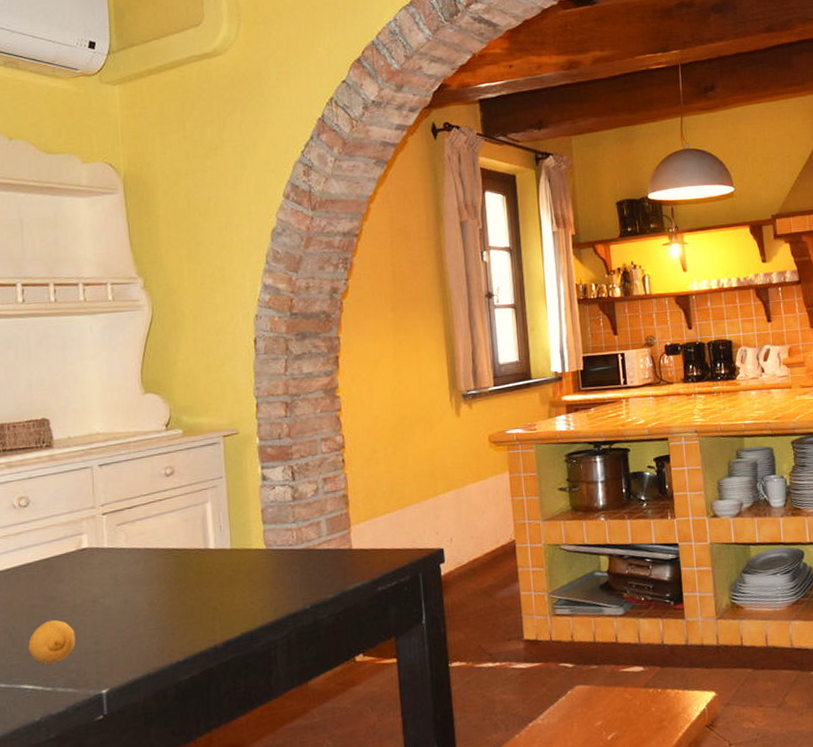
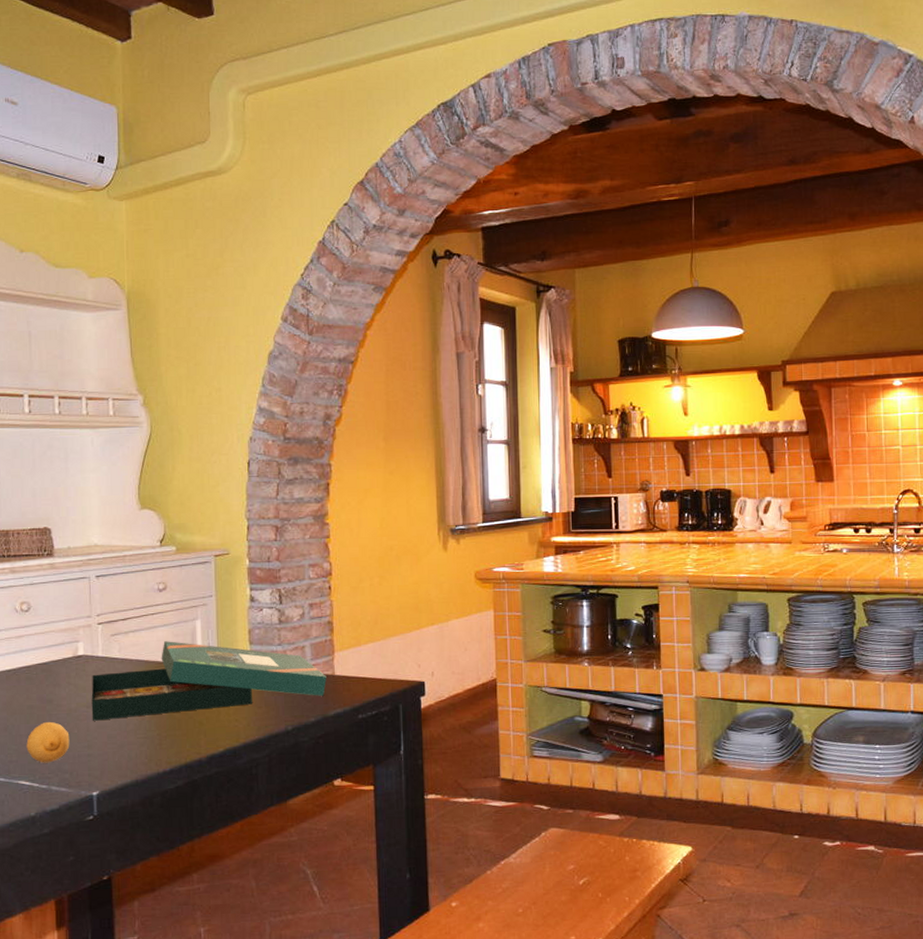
board game: none [97,526,344,616] -> present [91,641,327,721]

